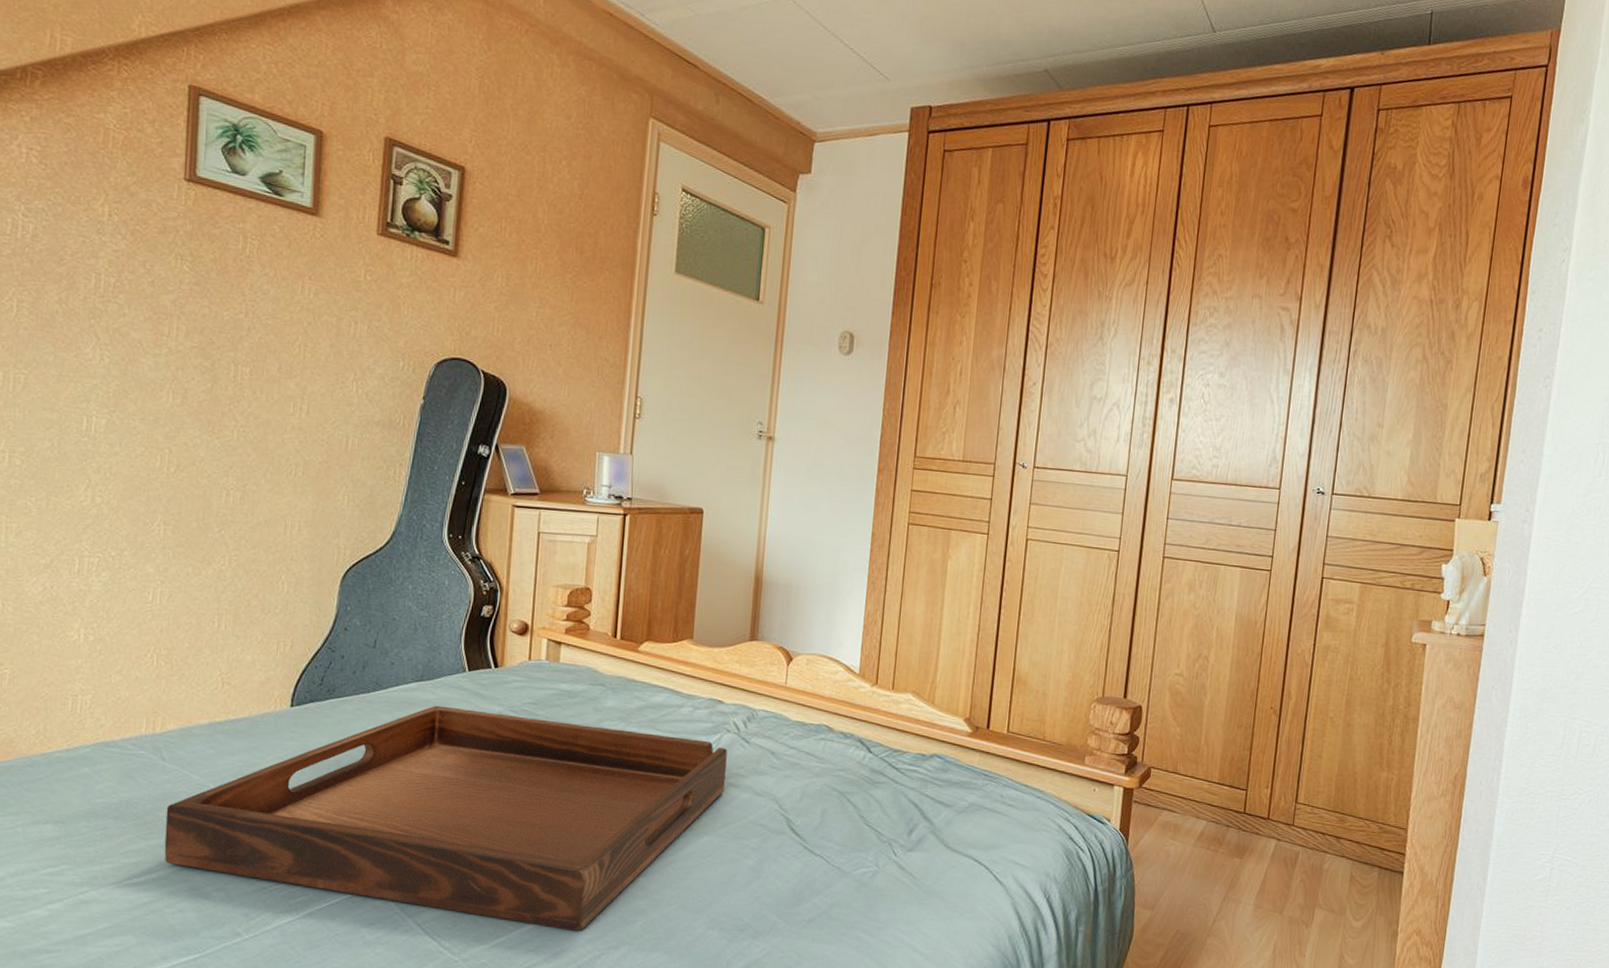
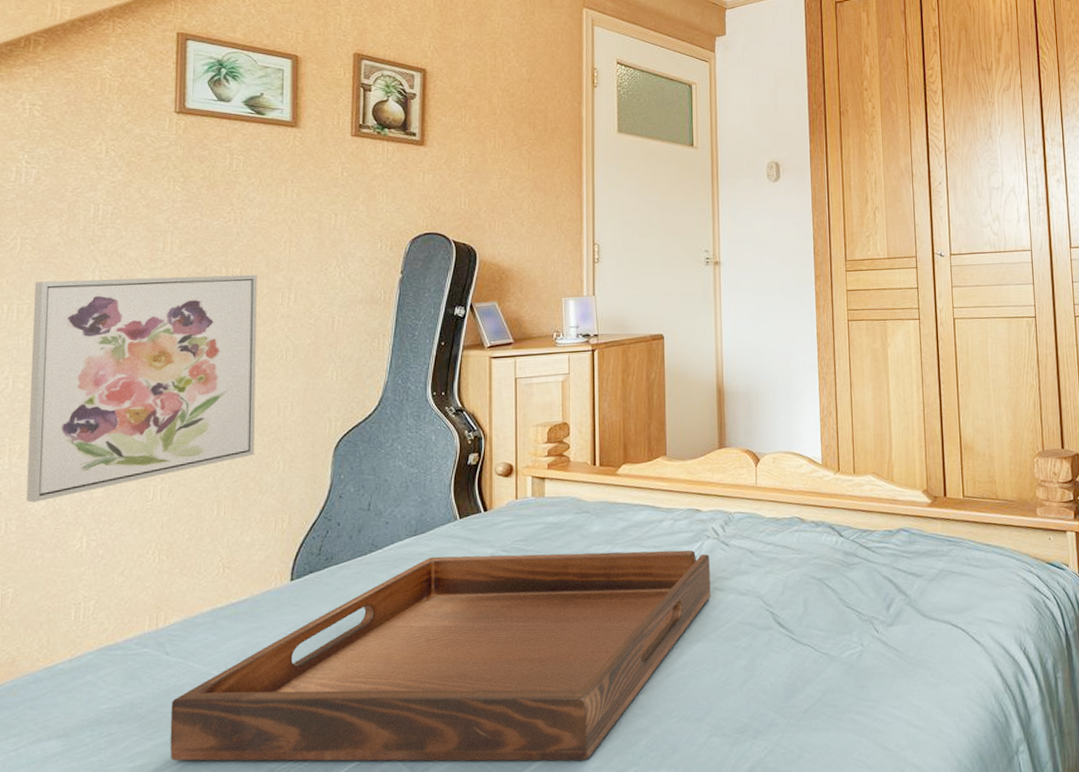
wall art: none [23,351,268,586] -> present [26,274,257,503]

